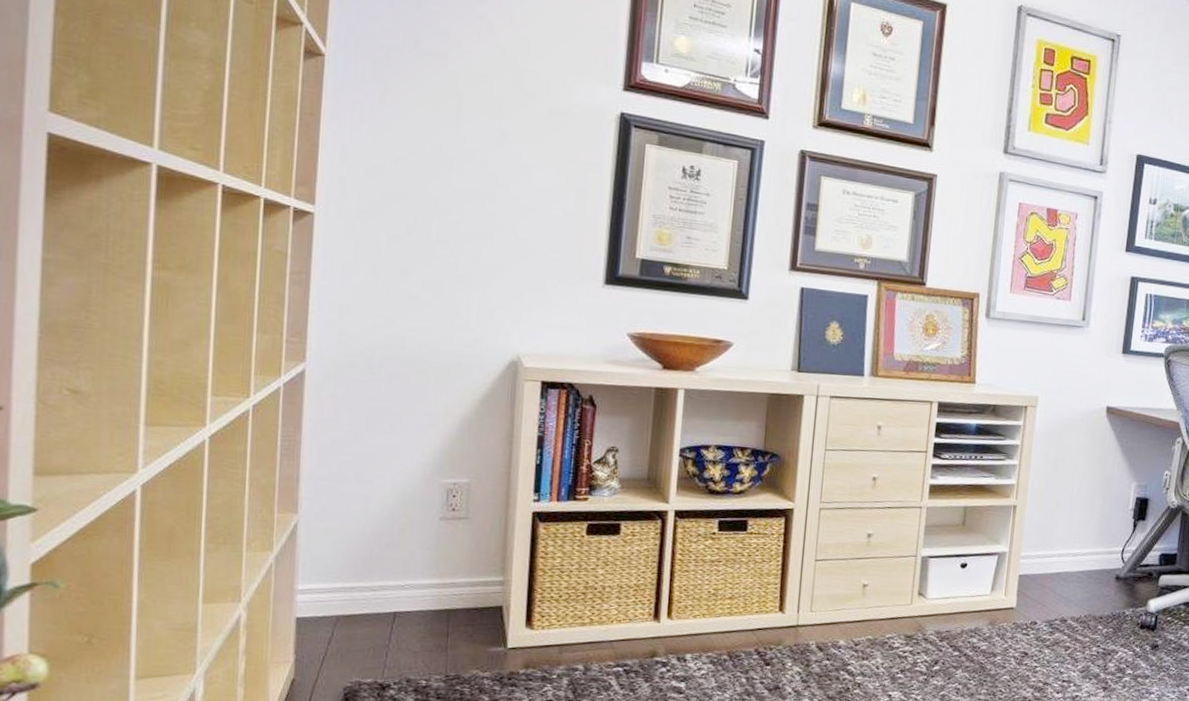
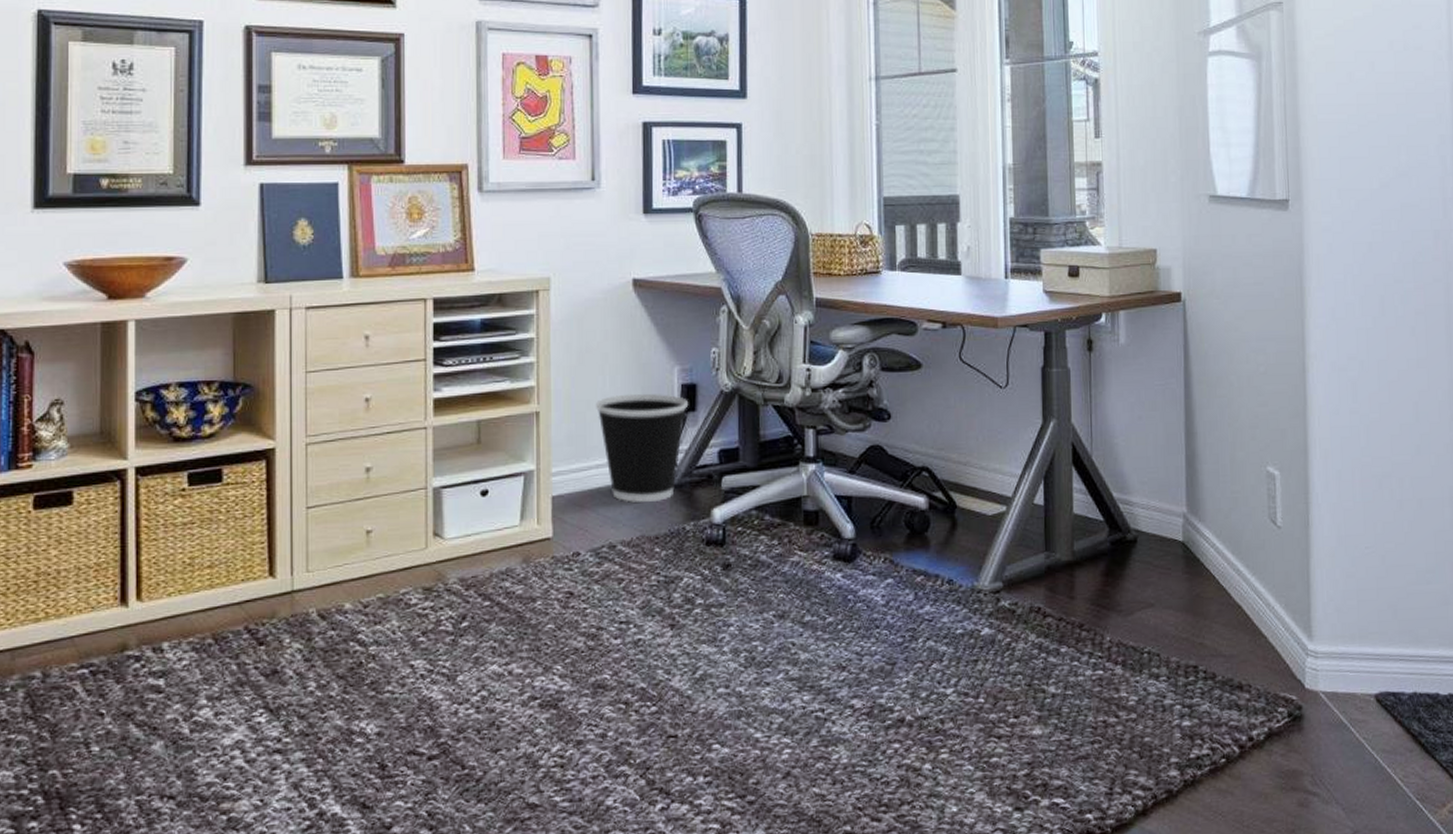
wastebasket: none [1064,500,1141,589] -> present [596,393,689,503]

